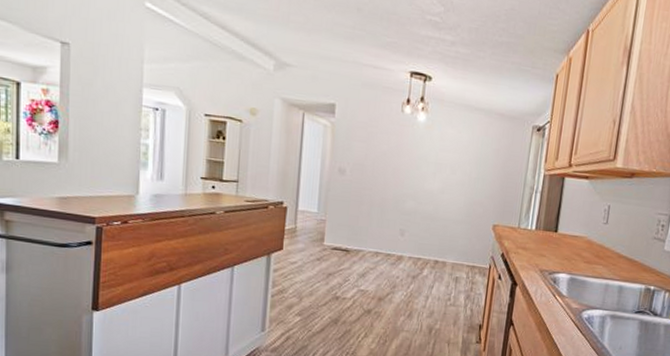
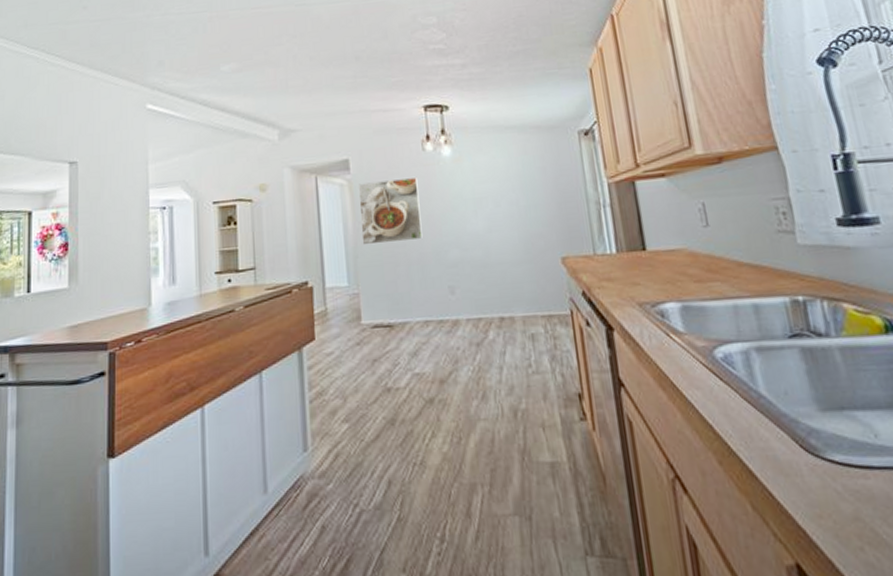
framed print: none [335,128,392,188] -> present [358,178,423,245]

